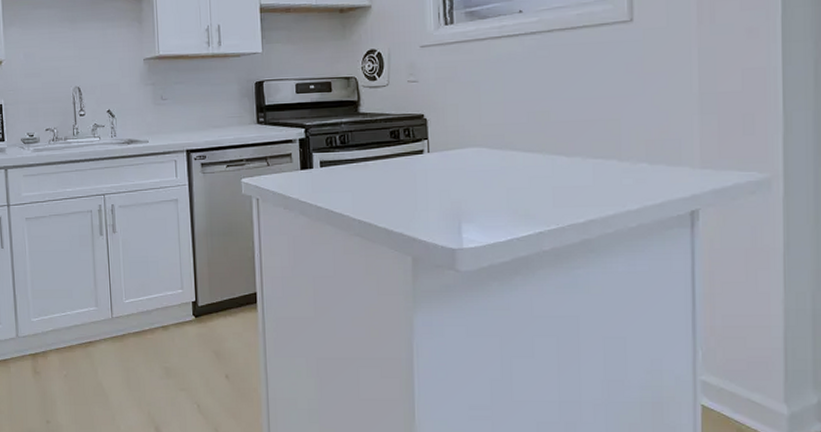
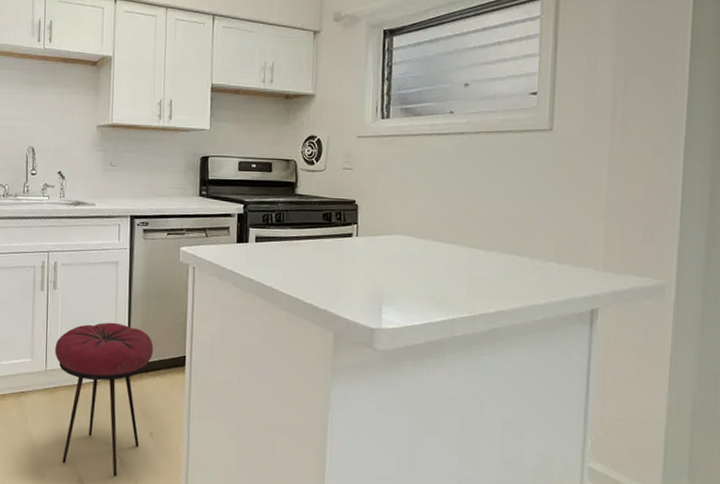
stool: none [119,263,223,423] -> present [55,322,154,476]

